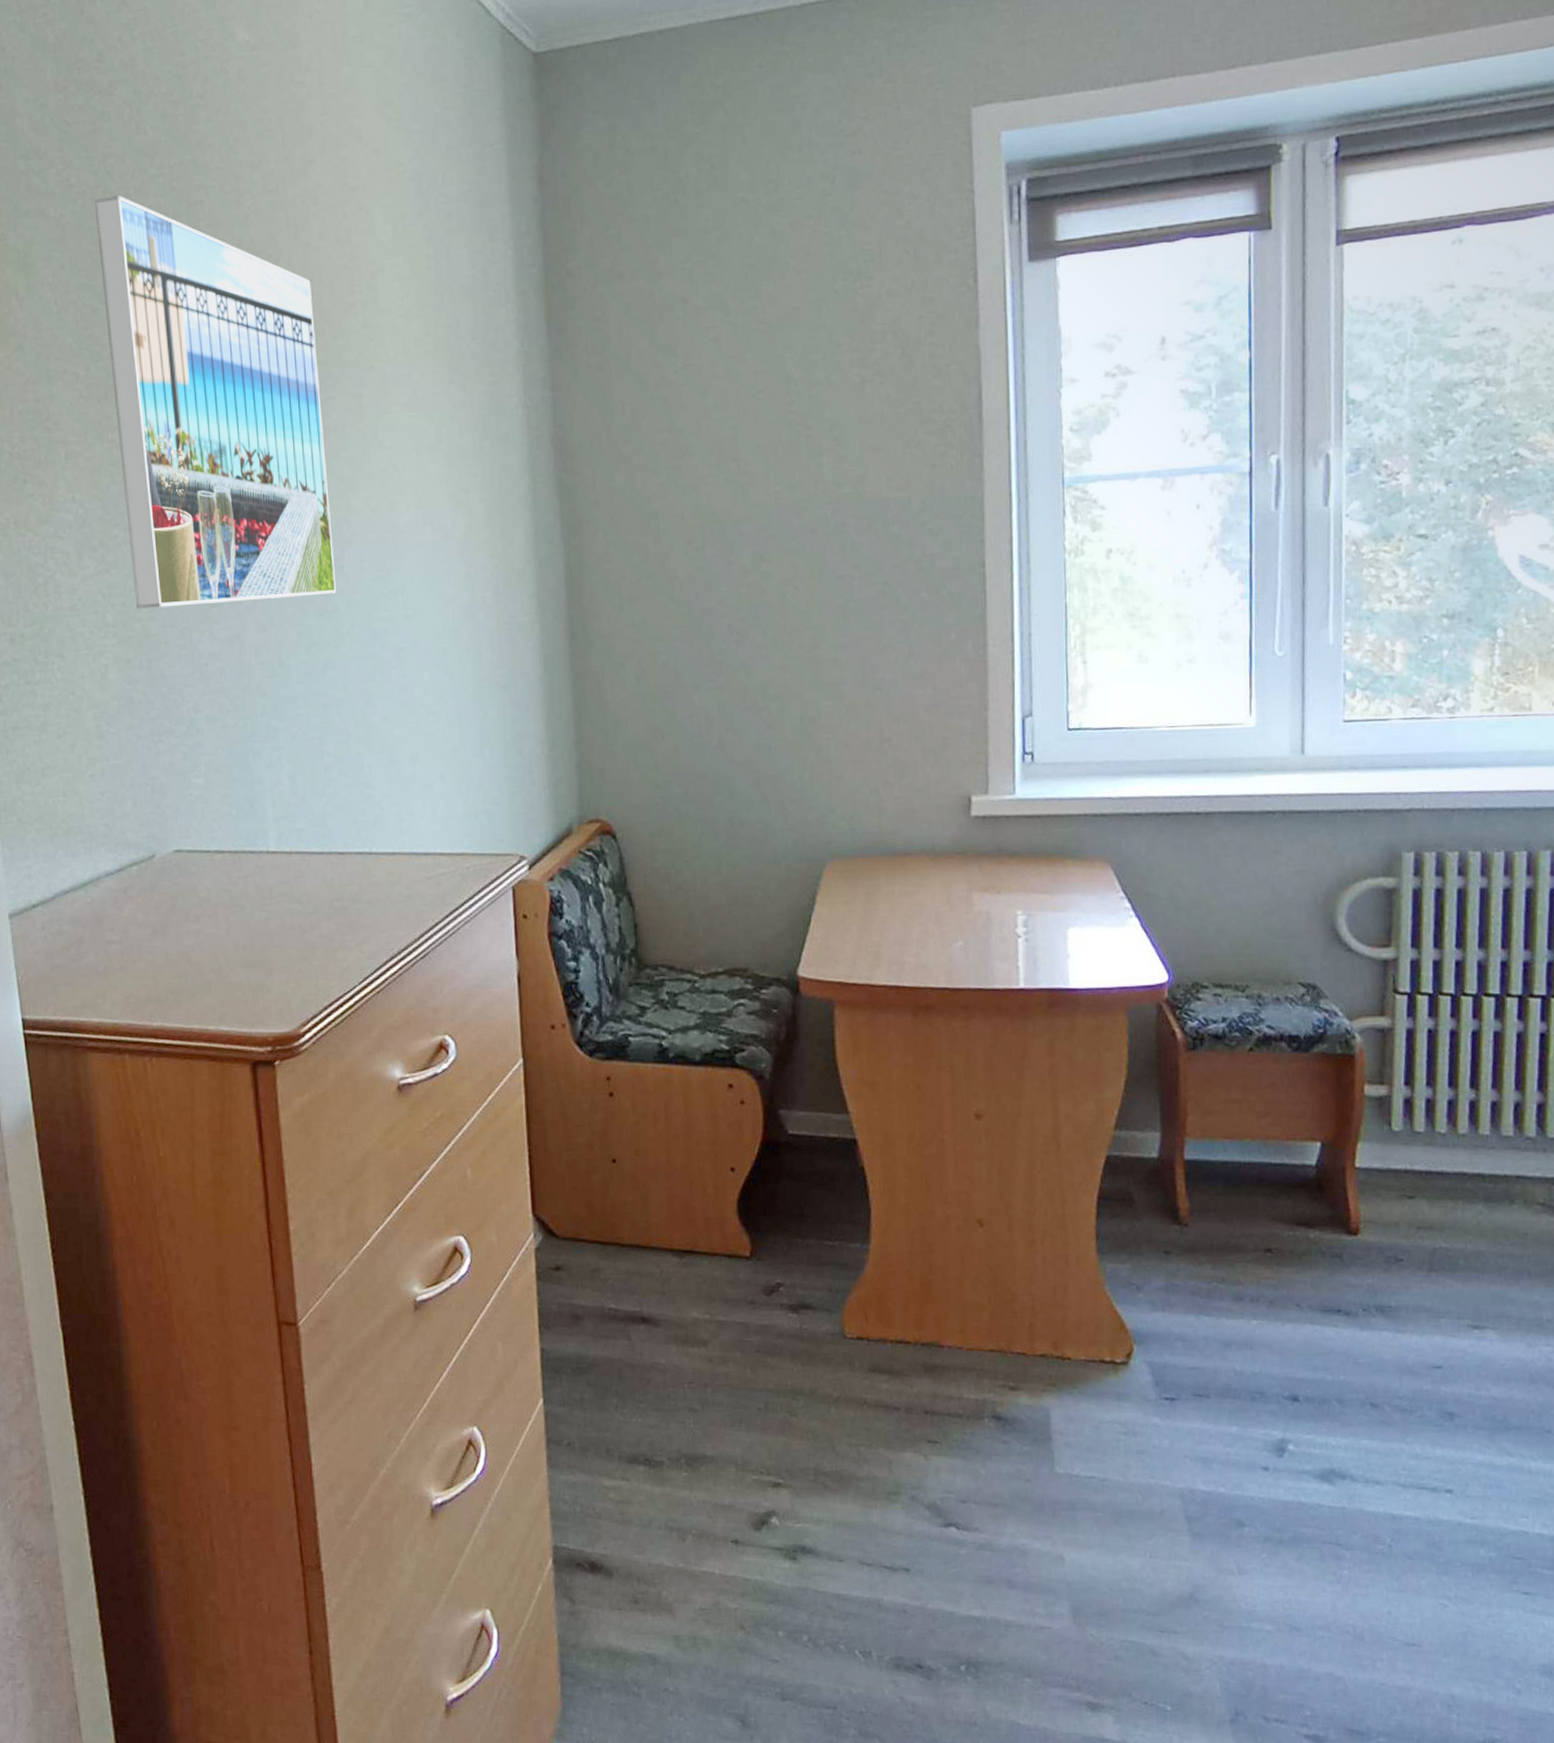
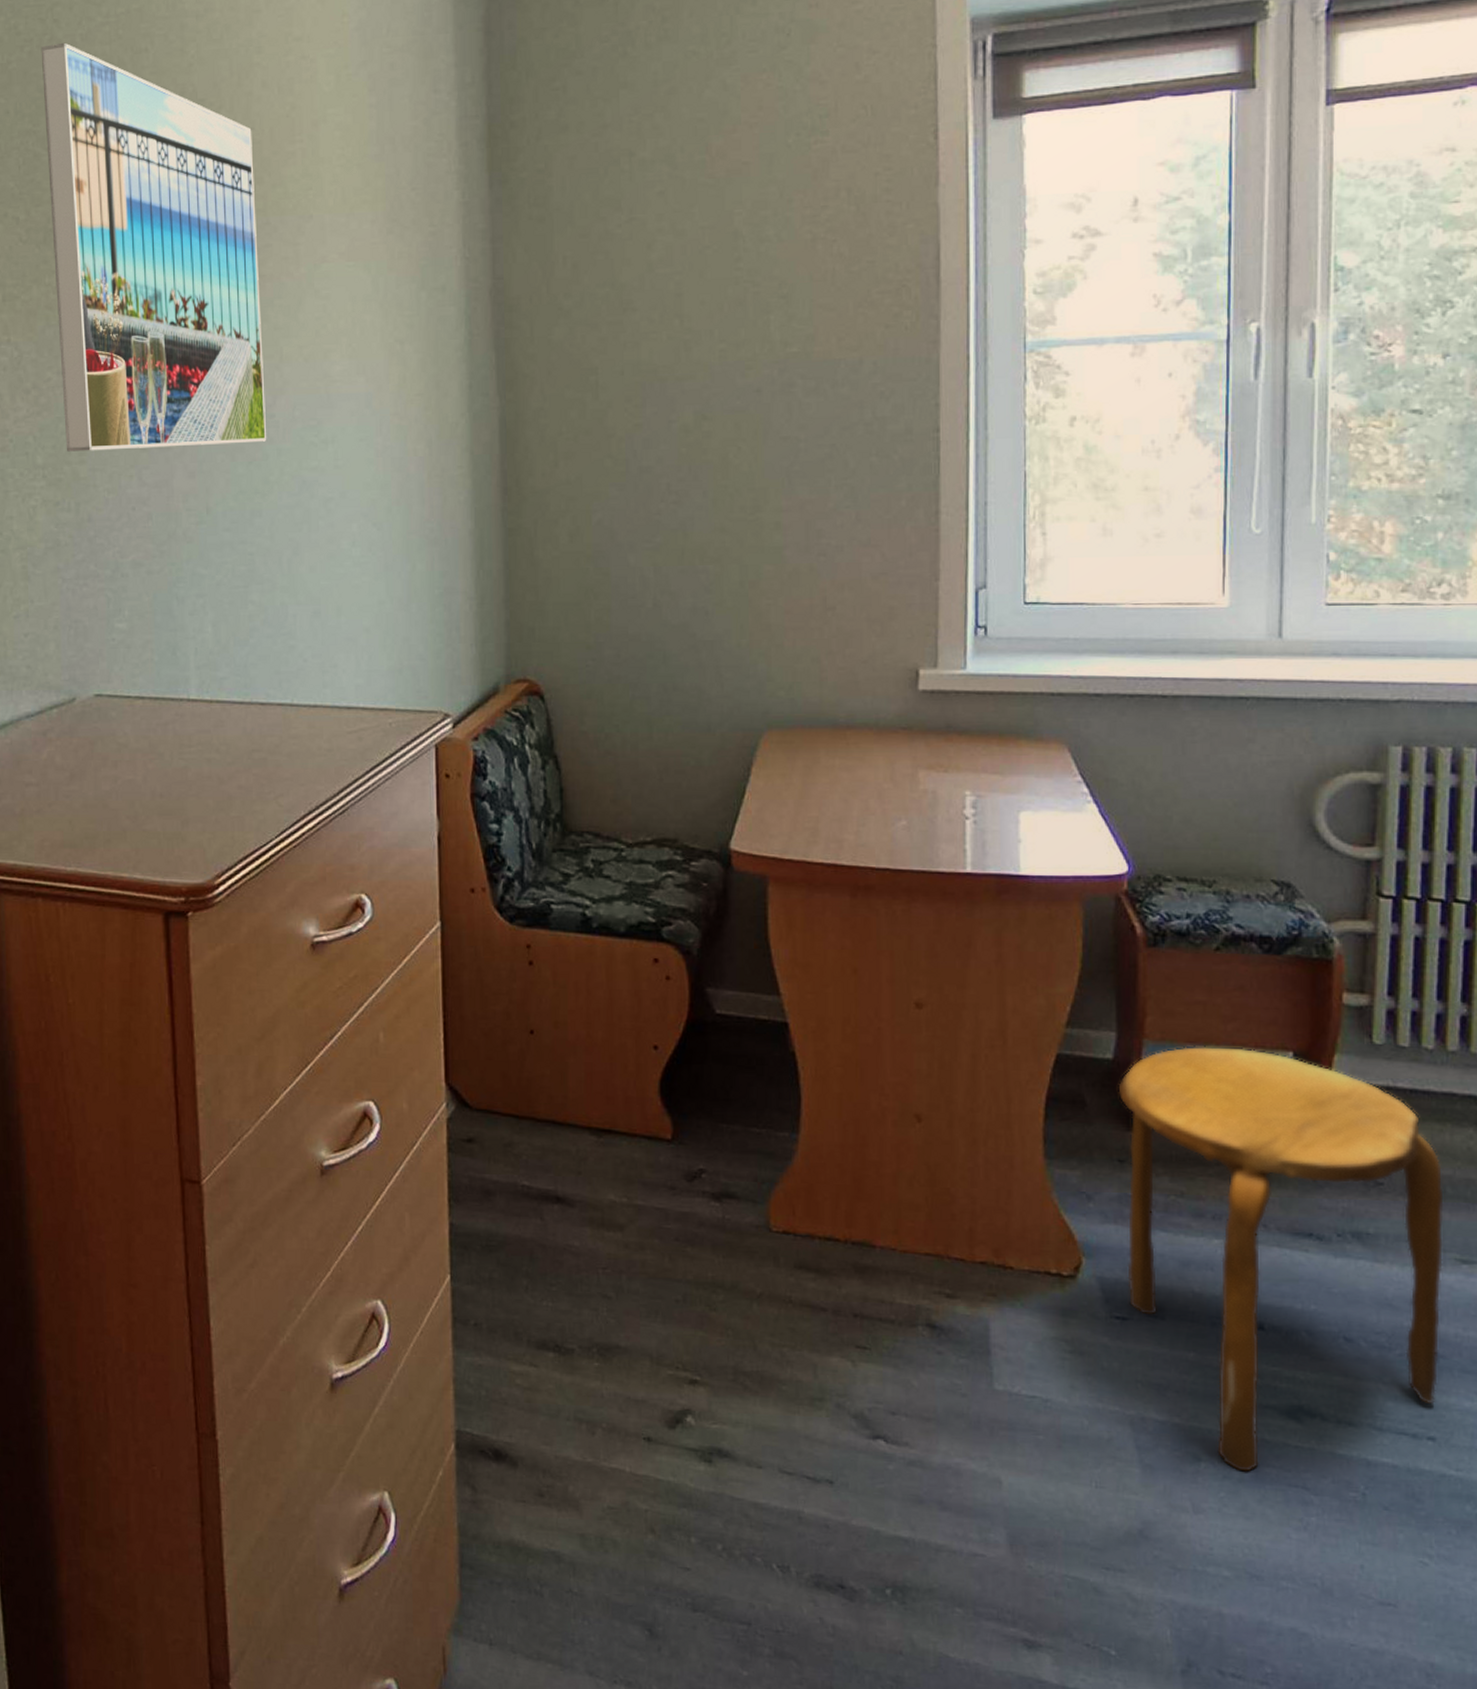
stool: none [1163,1141,1457,1533] -> present [1118,1047,1444,1472]

